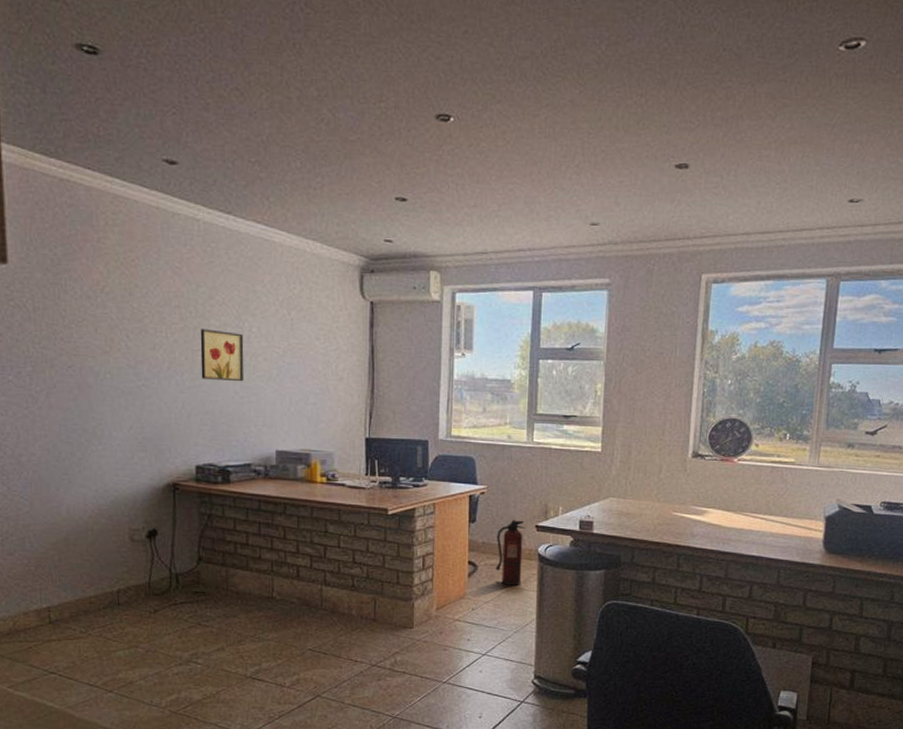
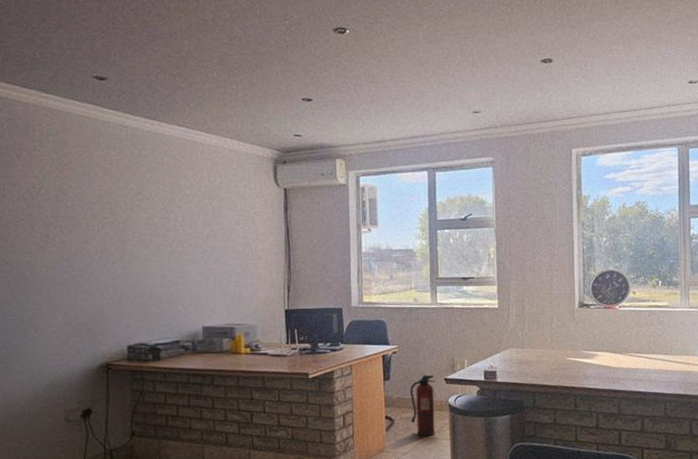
wall art: present [200,329,245,382] -> none [129,221,172,267]

